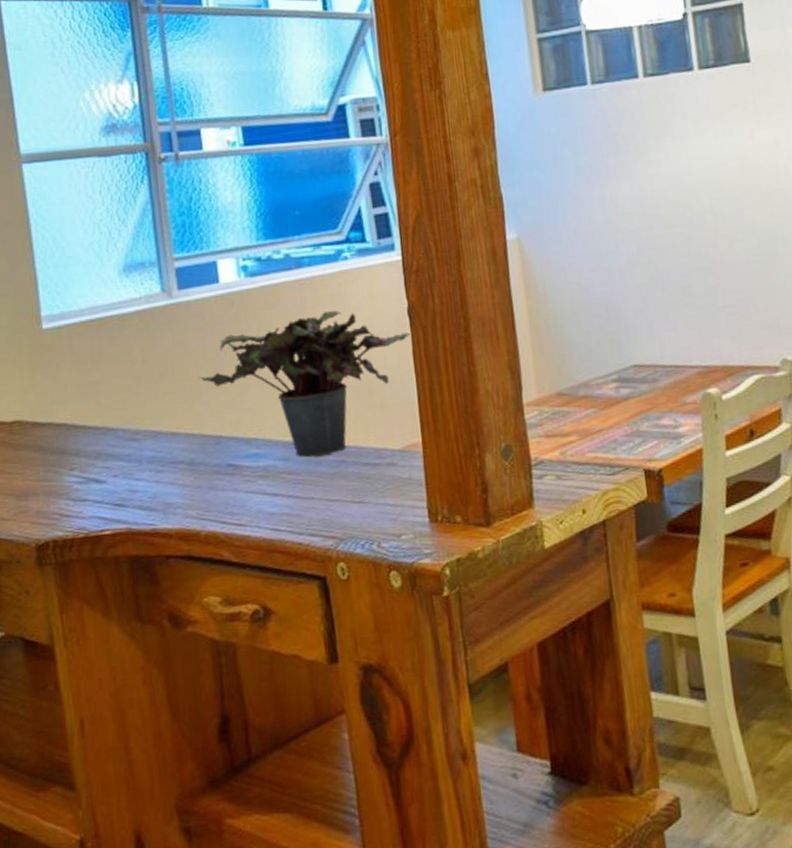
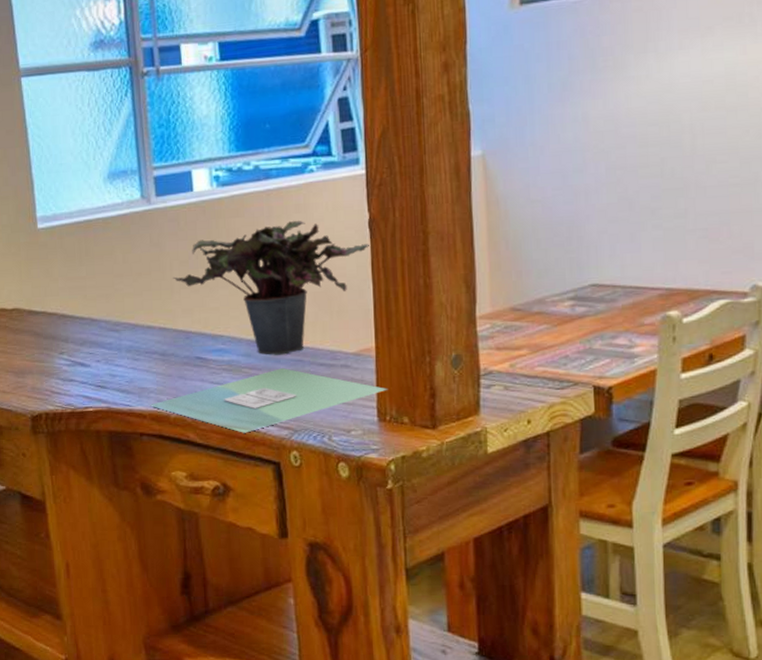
papers: none [176,470,438,547] -> present [149,368,388,433]

